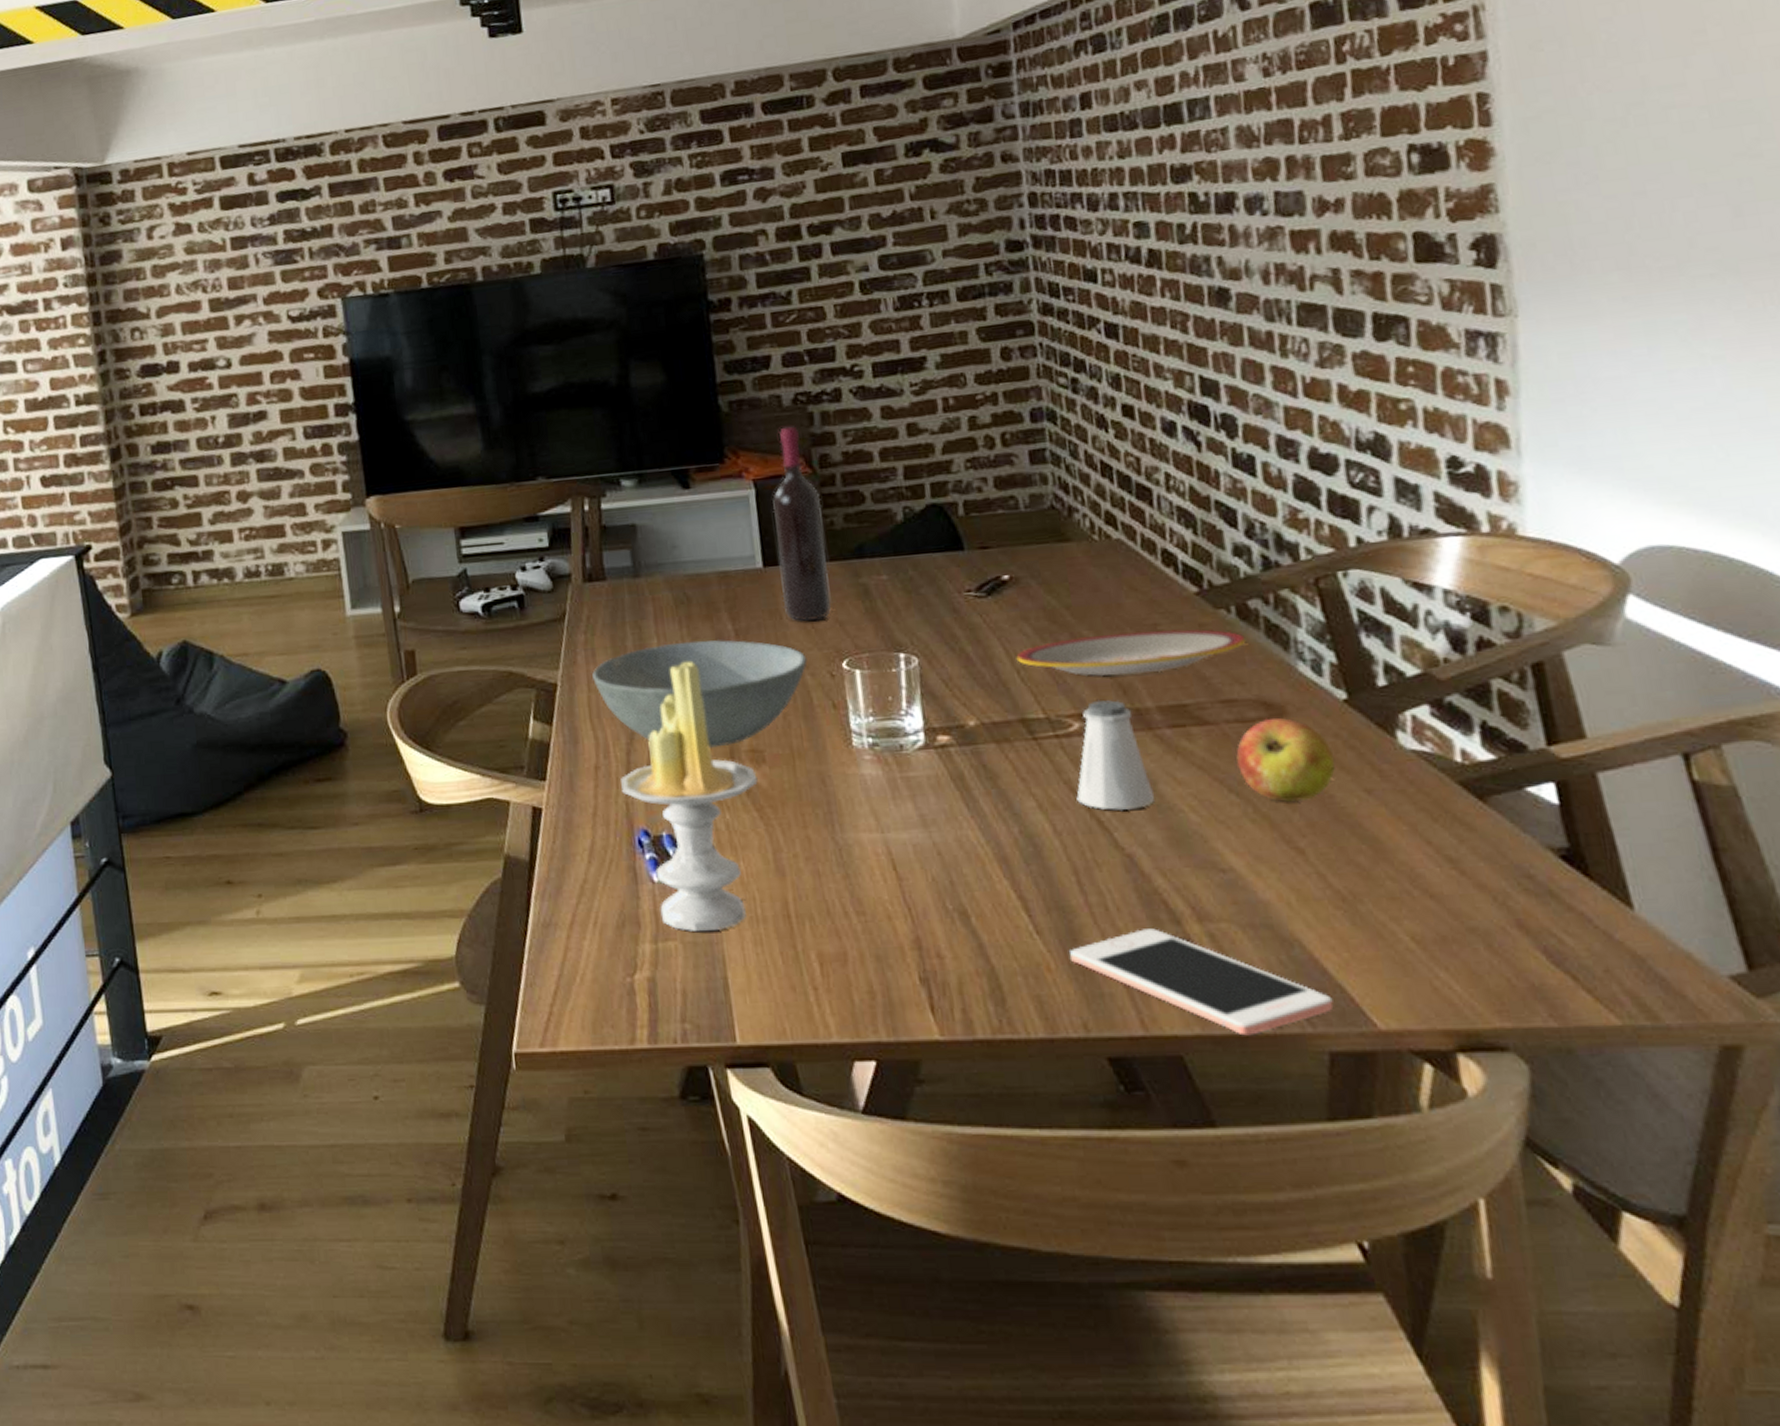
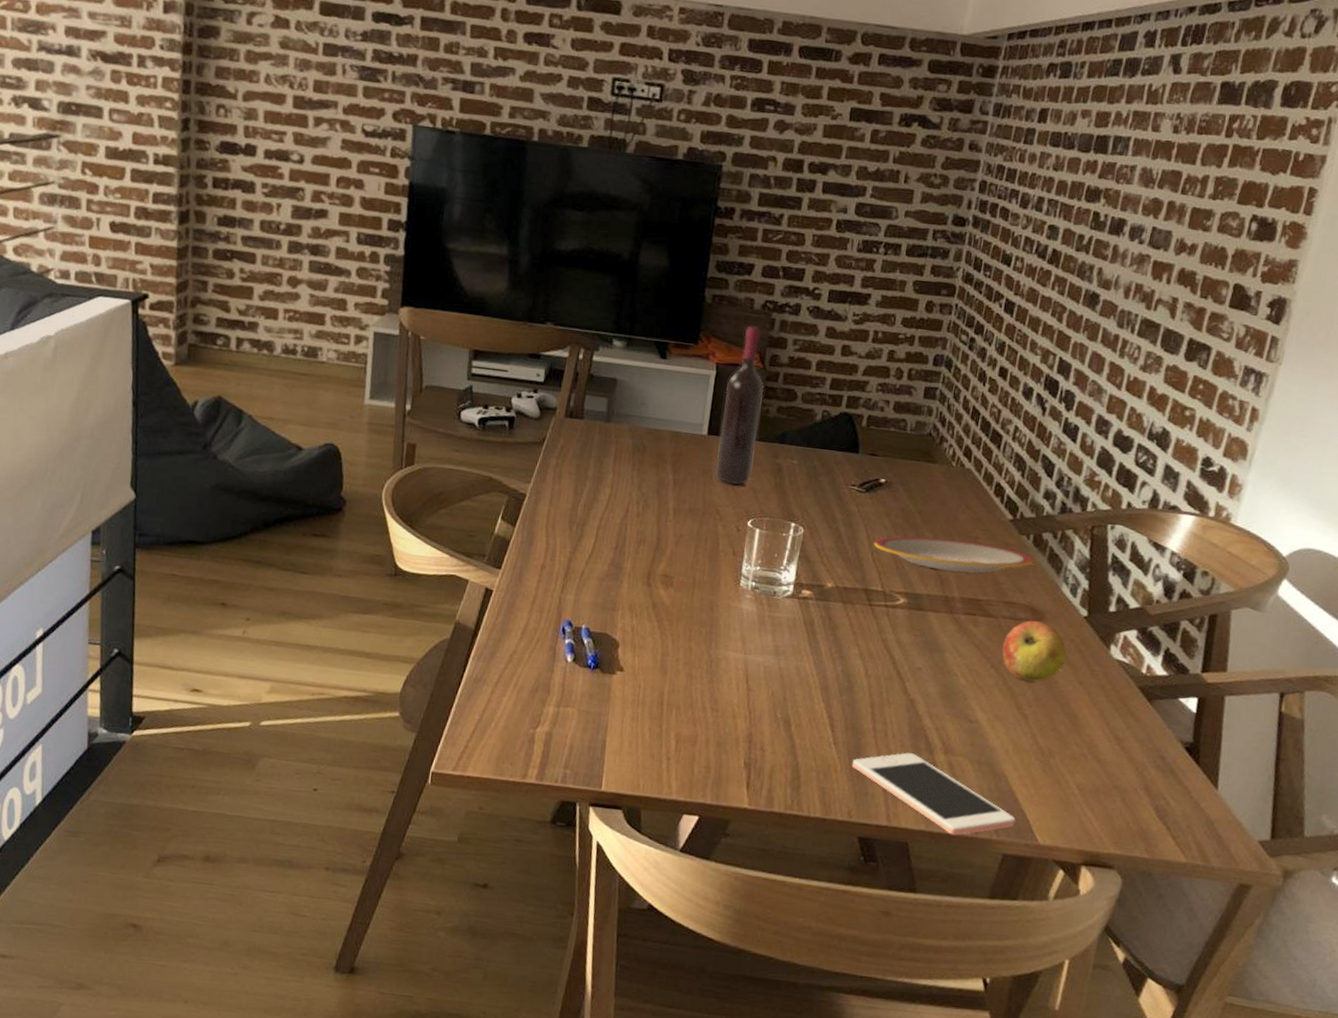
bowl: present [592,640,808,748] -> none [555,480,723,569]
candle: present [621,662,758,931] -> none [558,497,664,705]
saltshaker: present [1076,699,1154,810] -> none [887,585,943,668]

